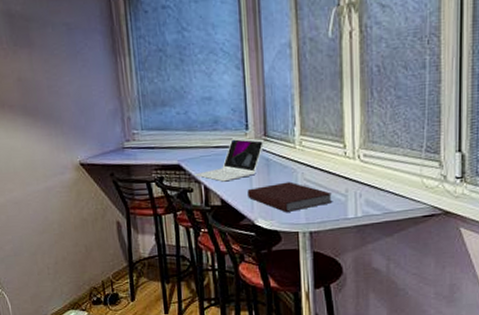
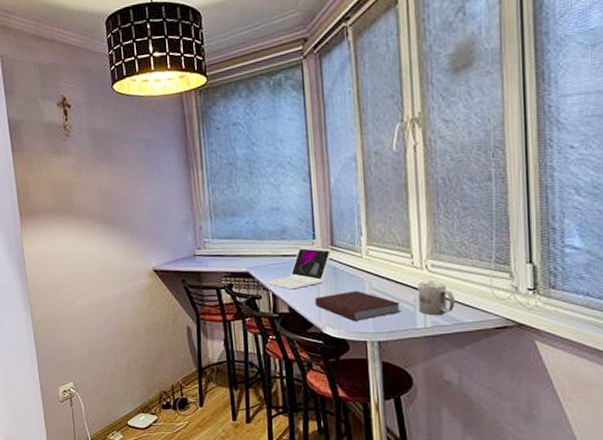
mug: none [350,169,385,205] -> present [418,280,455,315]

